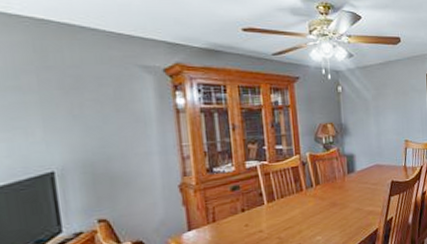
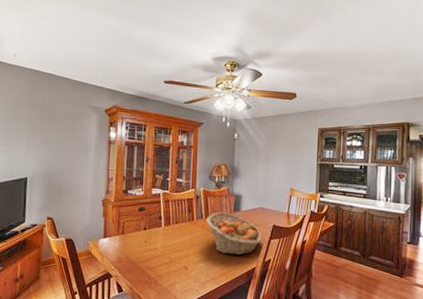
fruit basket: none [318,176,381,222] -> present [206,212,262,256]

